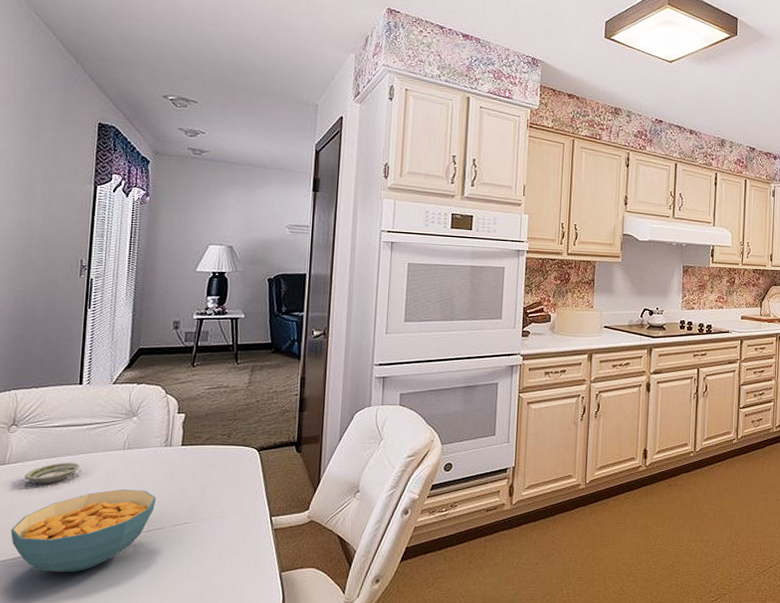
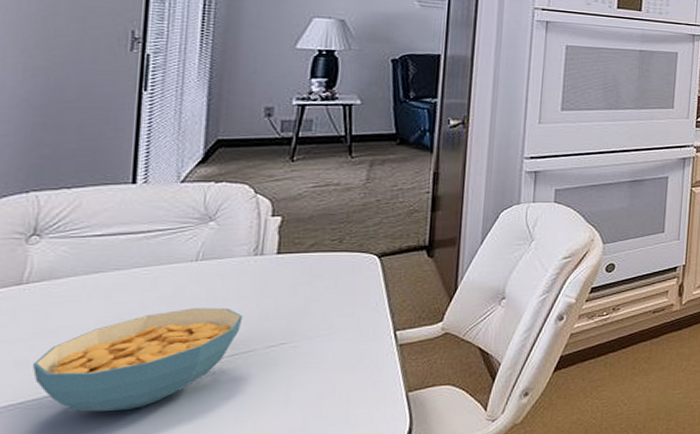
saucer: present [24,462,80,483] -> none [52,278,134,306]

